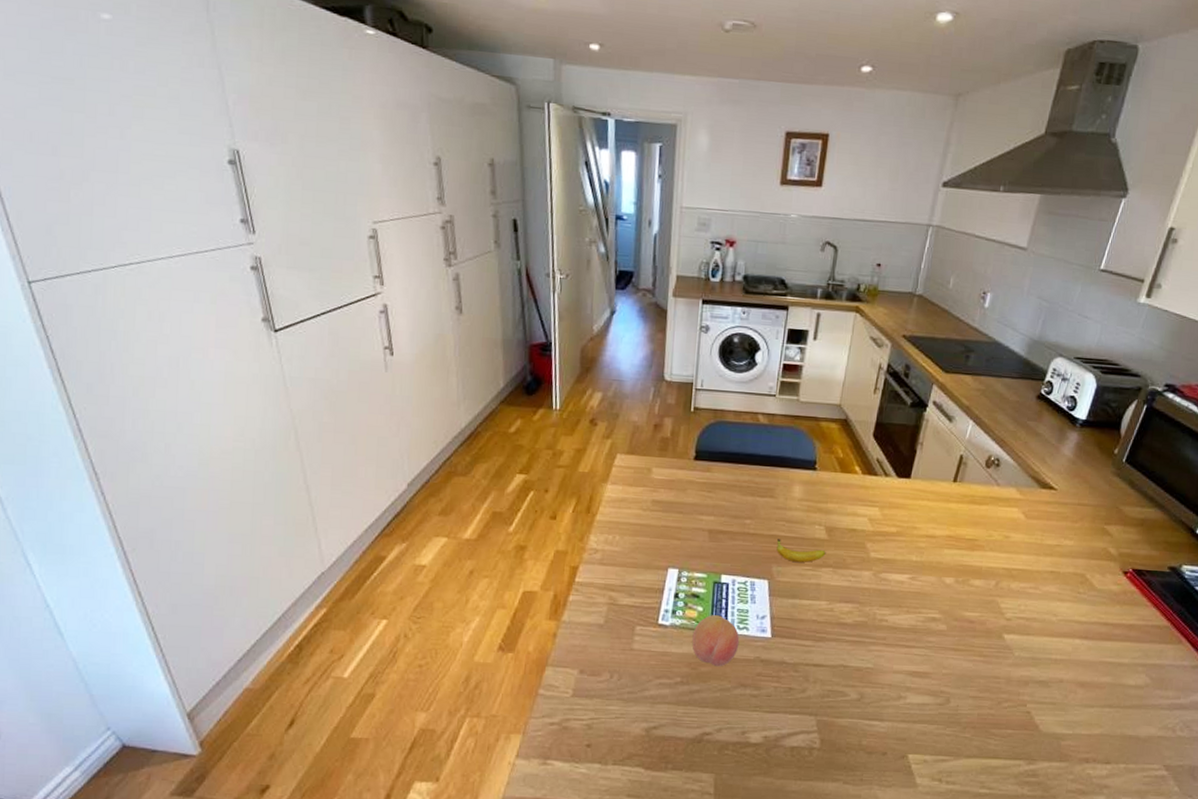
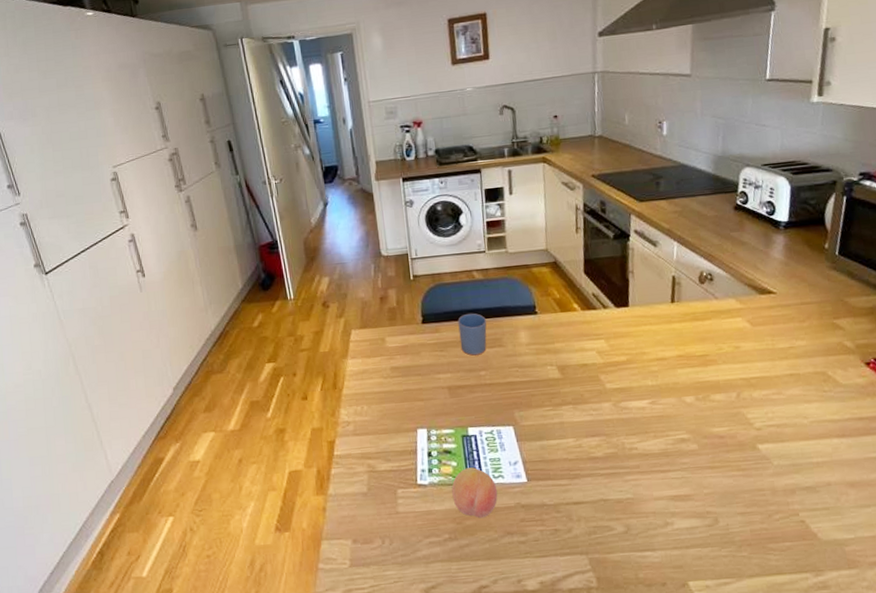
mug: none [730,457,763,502] -> present [457,313,487,356]
fruit: present [776,539,826,562] -> none [514,385,563,405]

